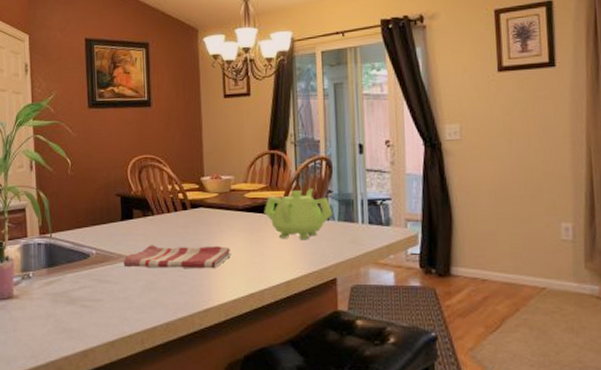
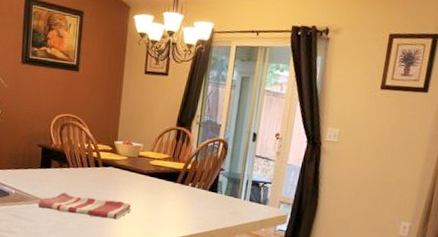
teapot: present [264,188,333,239] -> none [164,164,222,206]

